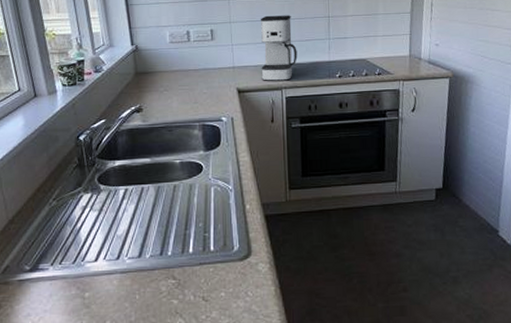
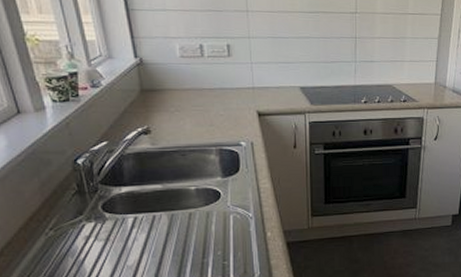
coffee maker: present [260,15,298,81] -> none [282,32,322,104]

